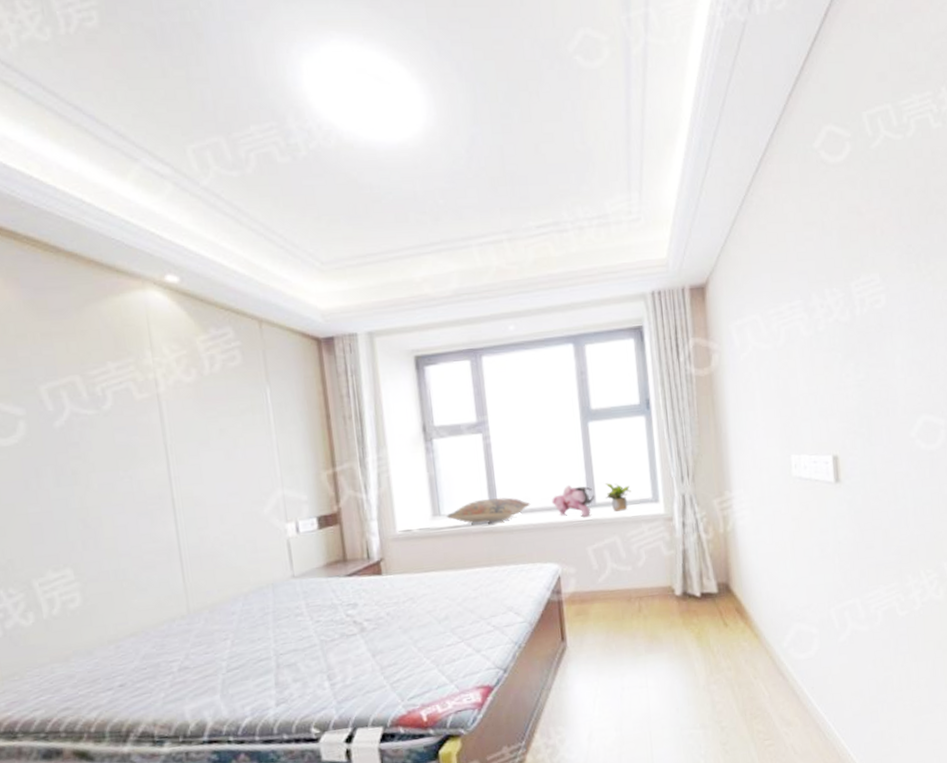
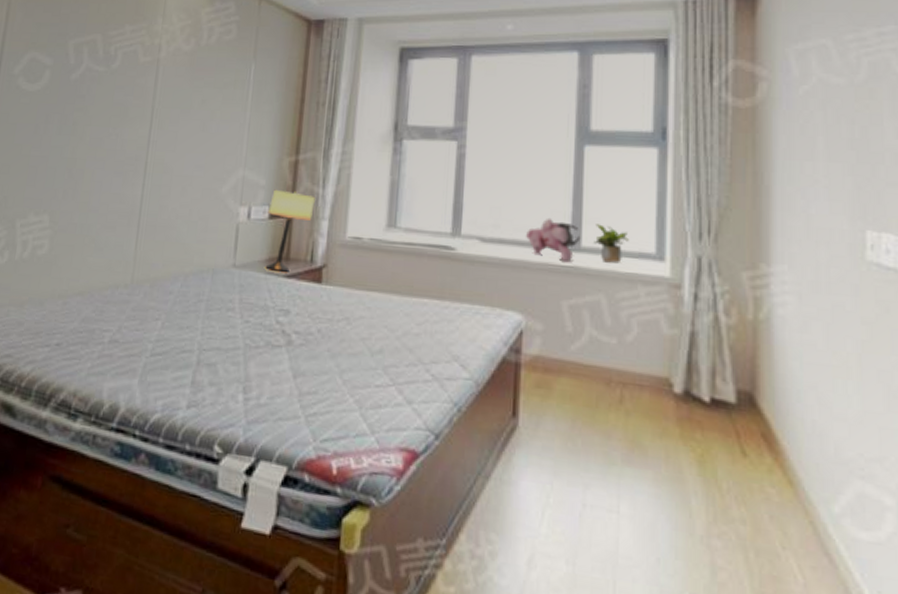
table lamp: none [316,501,361,574] -> present [265,189,315,272]
pillow: present [446,497,531,523] -> none [401,217,500,247]

